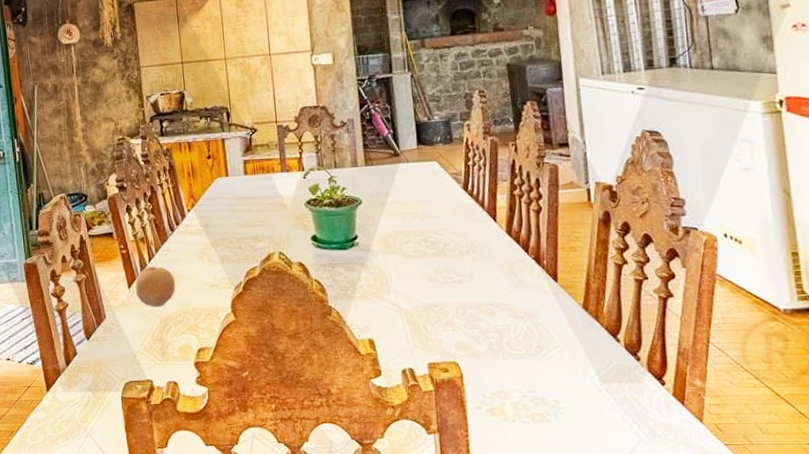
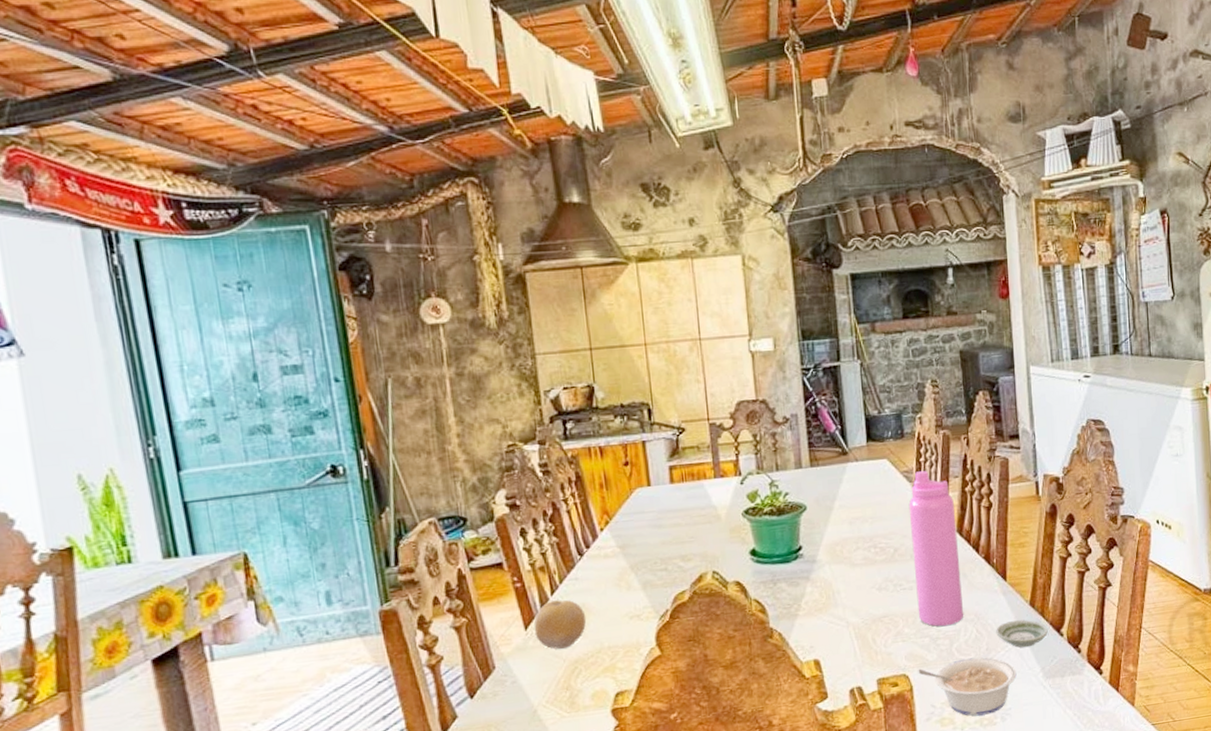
water bottle: none [457,174,514,321] -> present [908,471,964,627]
legume: none [468,353,570,411] -> present [918,657,1017,716]
saucer: none [547,322,603,350] -> present [996,620,1048,648]

